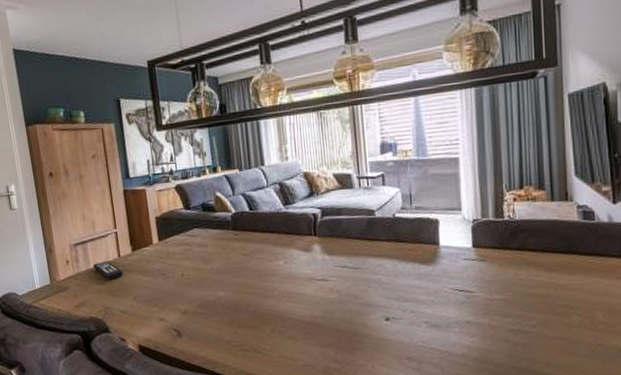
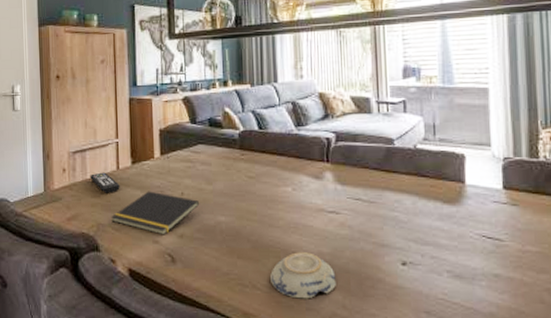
notepad: none [117,274,200,313] -> present [111,191,200,235]
decorative bowl: none [268,317,328,358] -> present [269,252,336,299]

